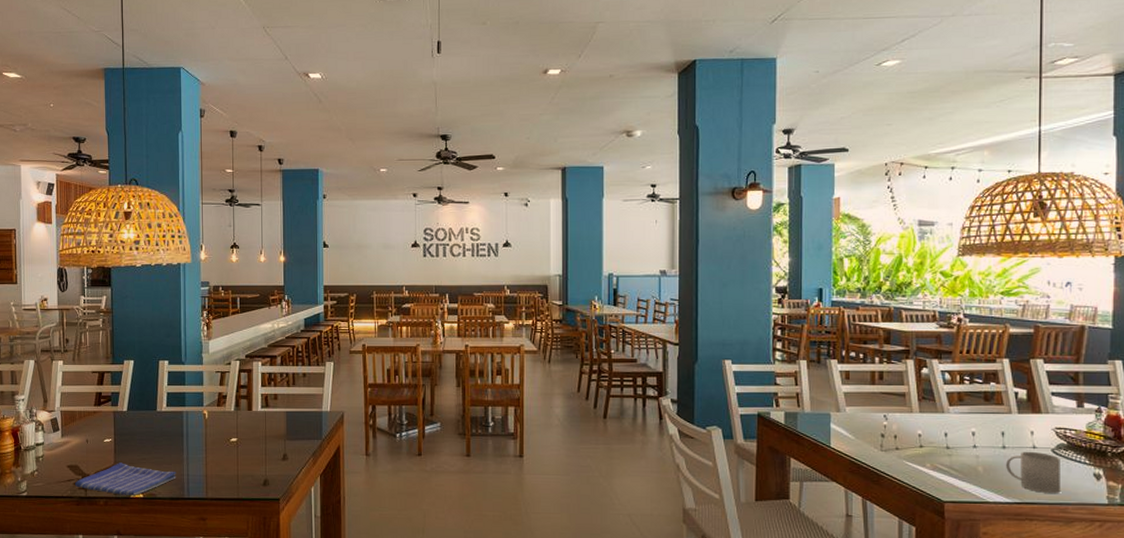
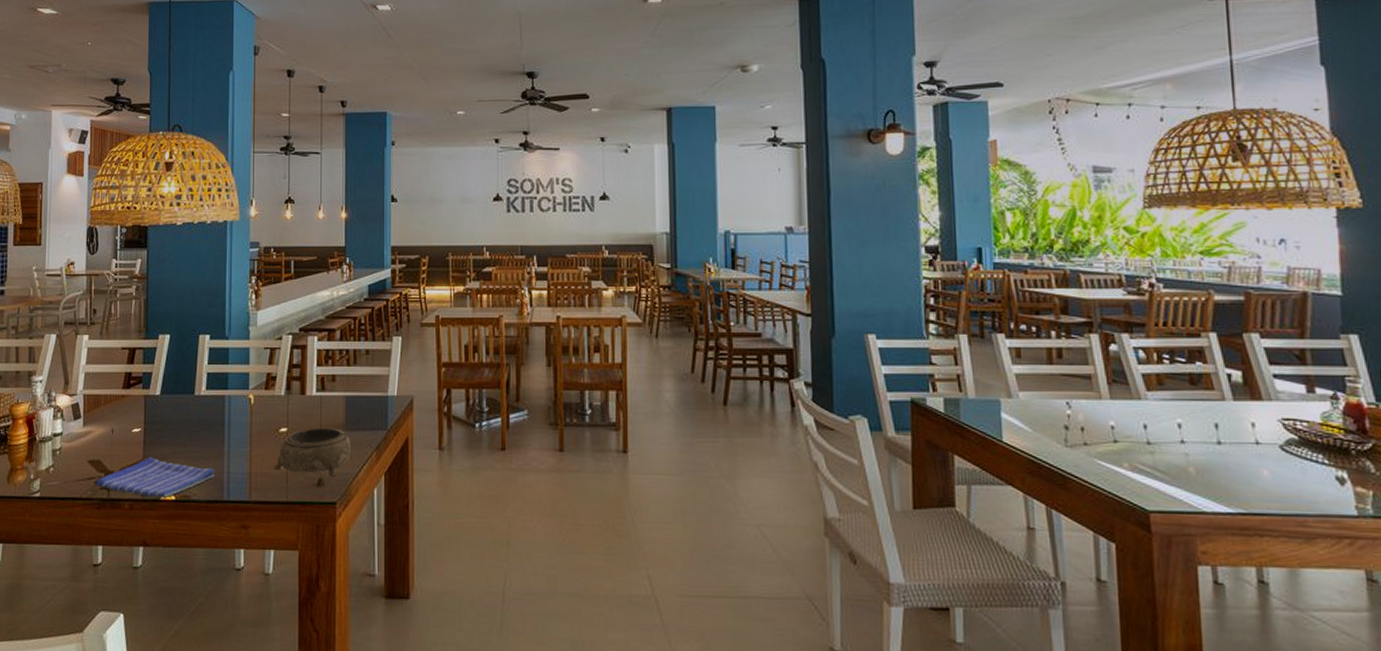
decorative bowl: none [227,438,291,478] -> present [274,427,351,477]
mug: present [1006,451,1060,493] -> none [1224,447,1295,502]

